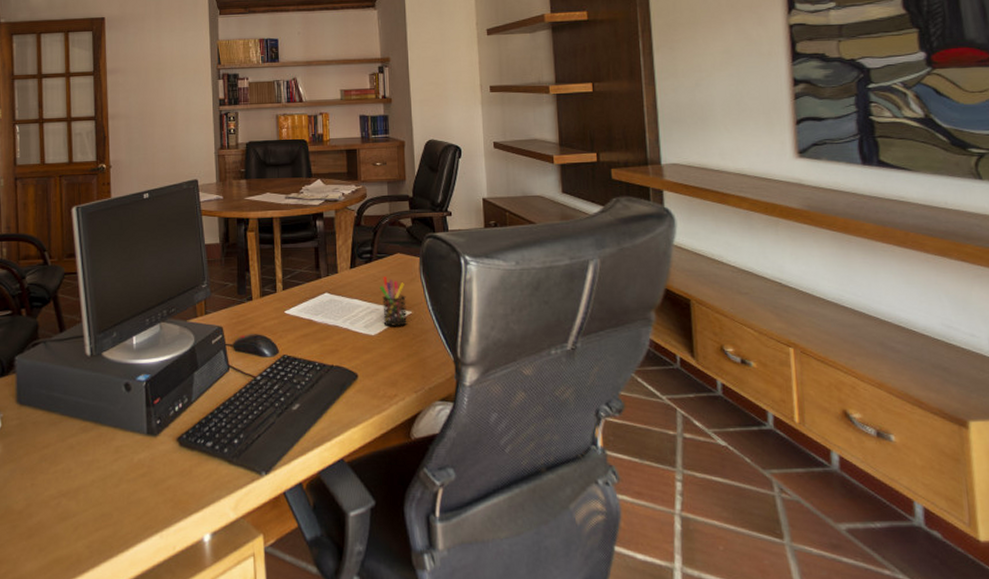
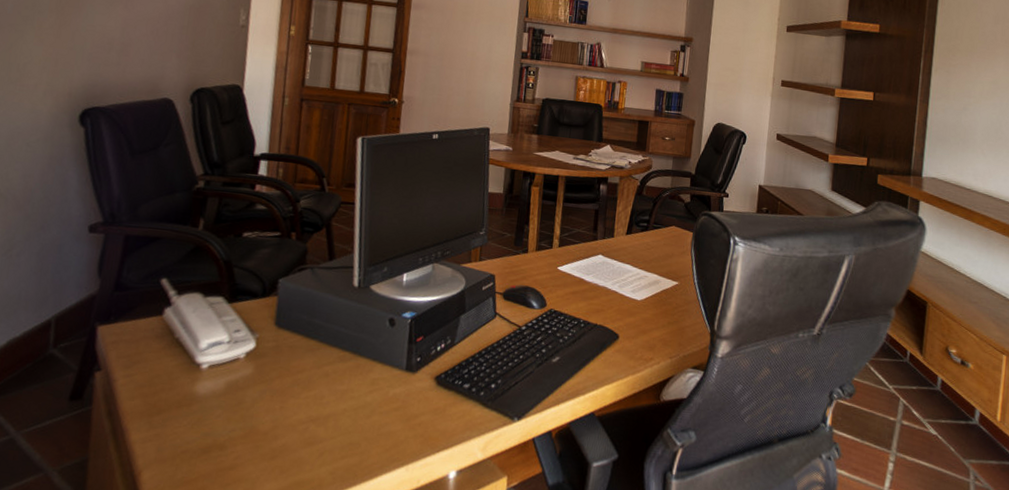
pen holder: present [380,276,407,326] -> none [650,246,675,295]

